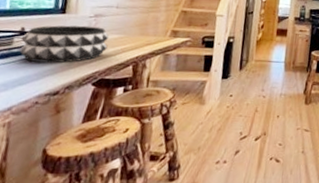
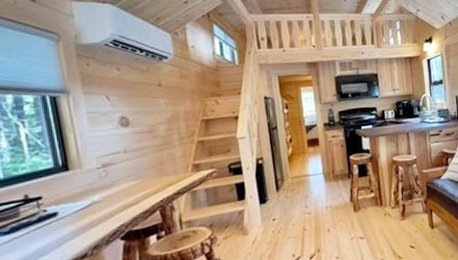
decorative bowl: present [19,25,110,63] -> none [27,177,127,230]

